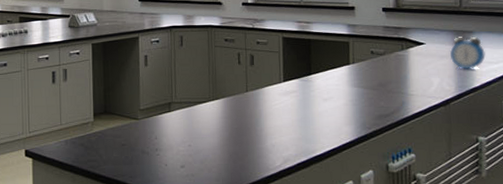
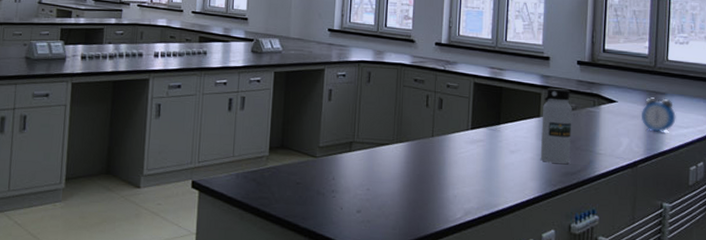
water bottle: none [352,36,383,107] -> present [540,88,572,164]

